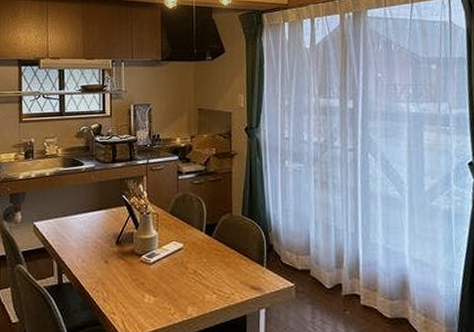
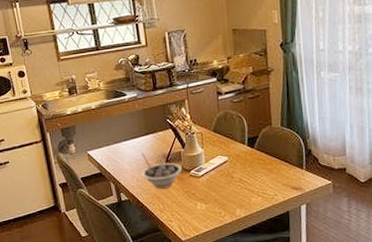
bowl: none [88,230,133,274] -> present [141,153,182,189]

